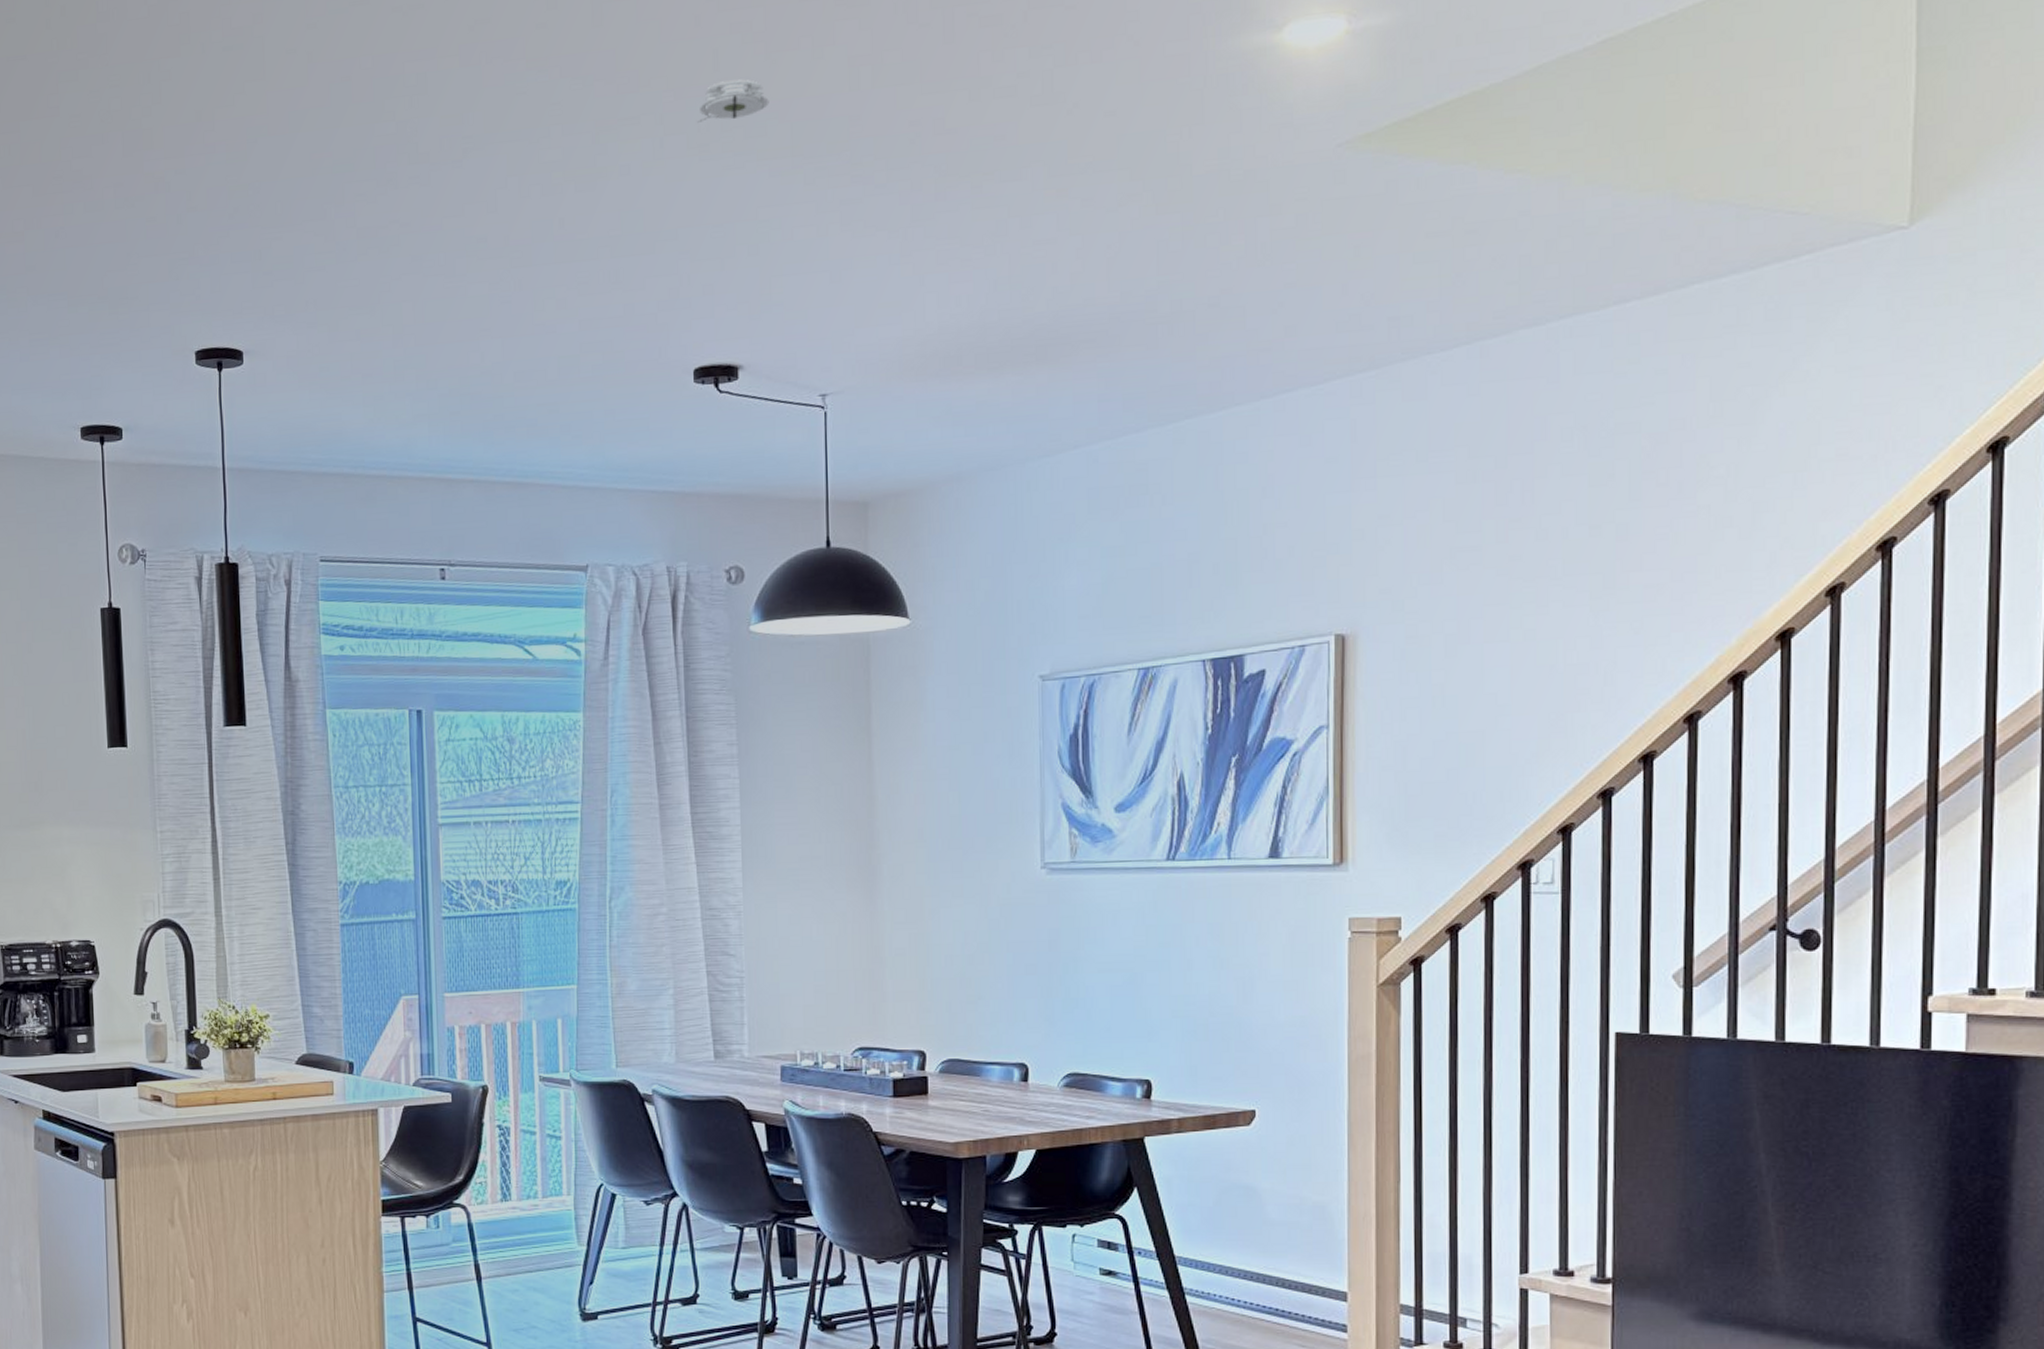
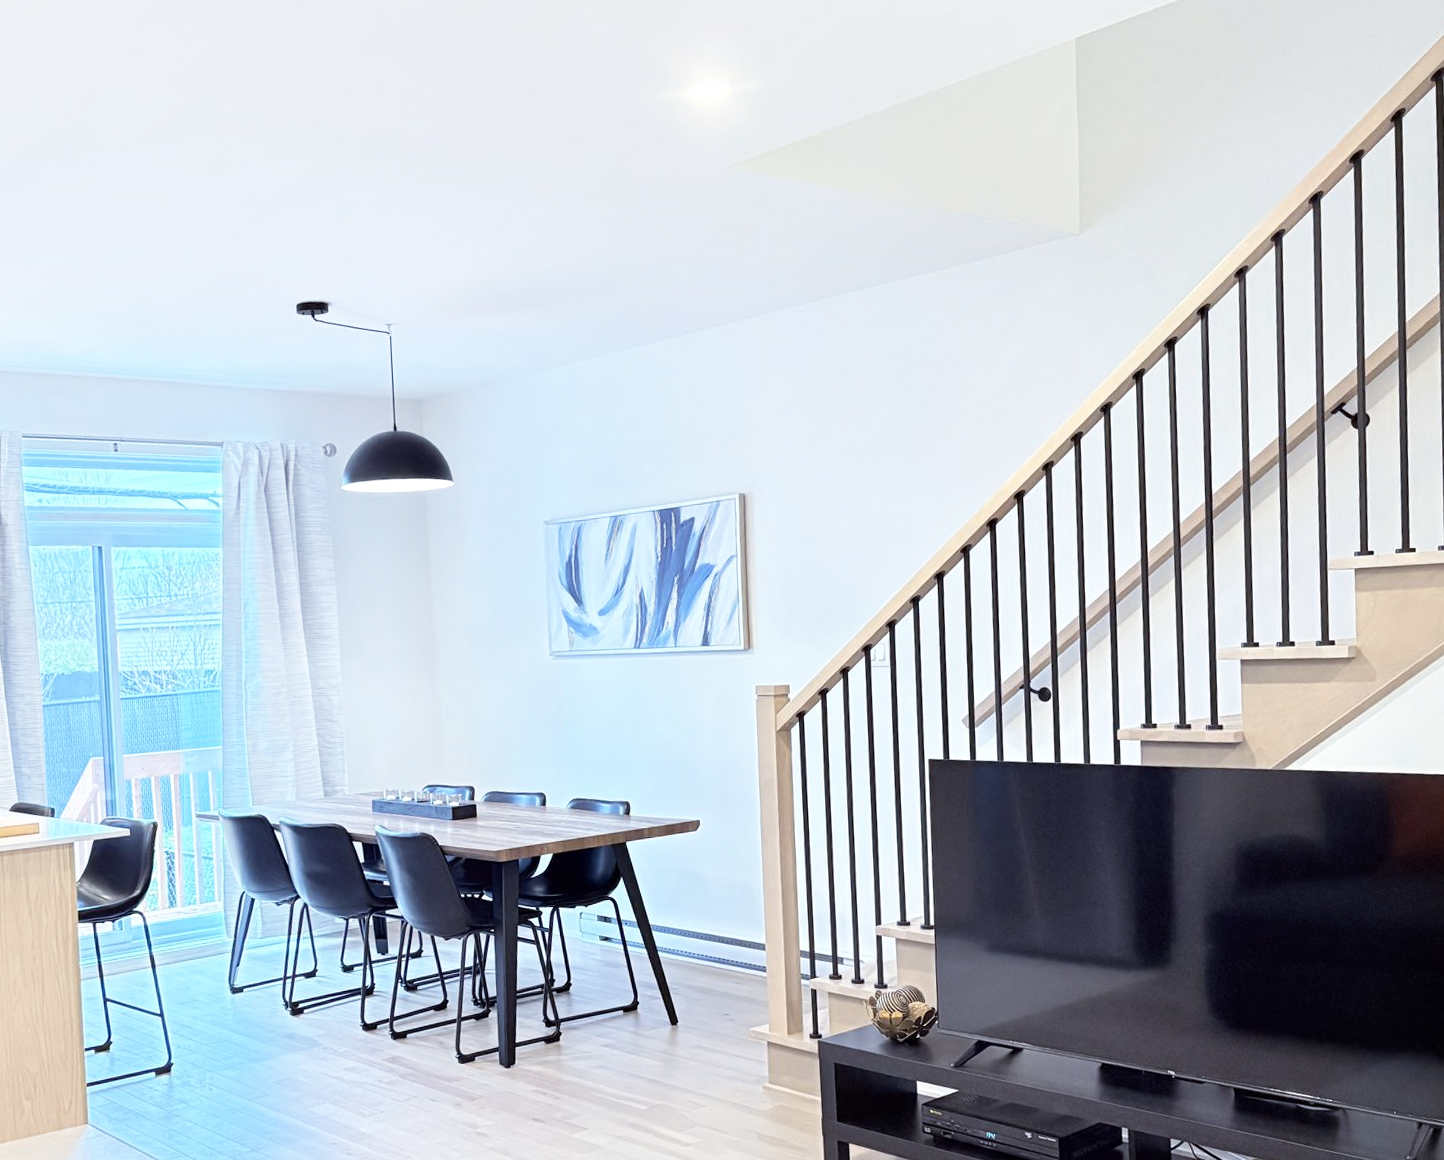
smoke detector: present [697,79,769,122] -> none [295,103,345,132]

